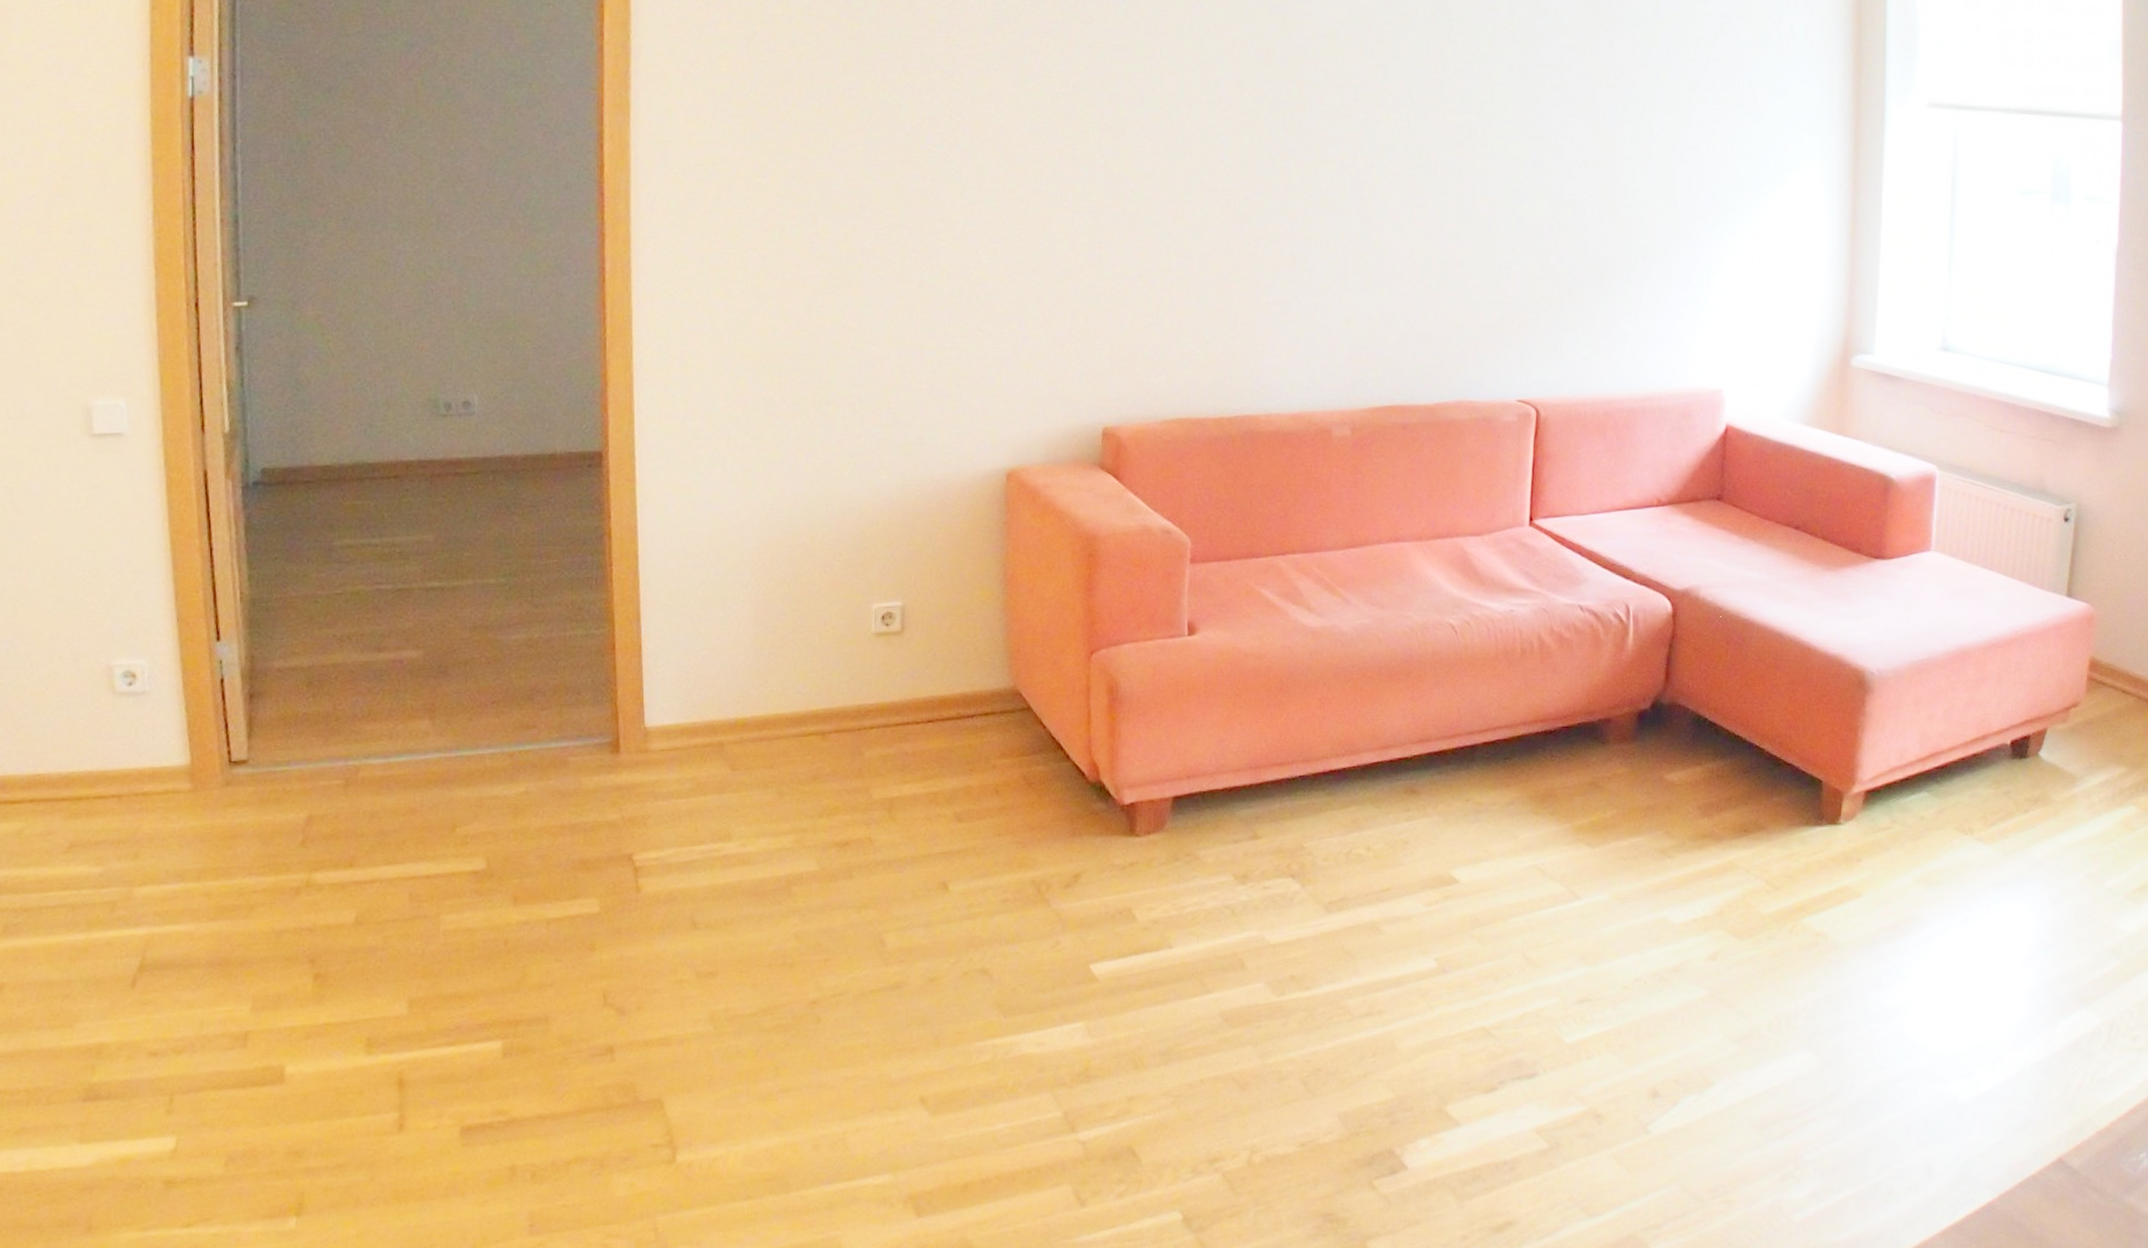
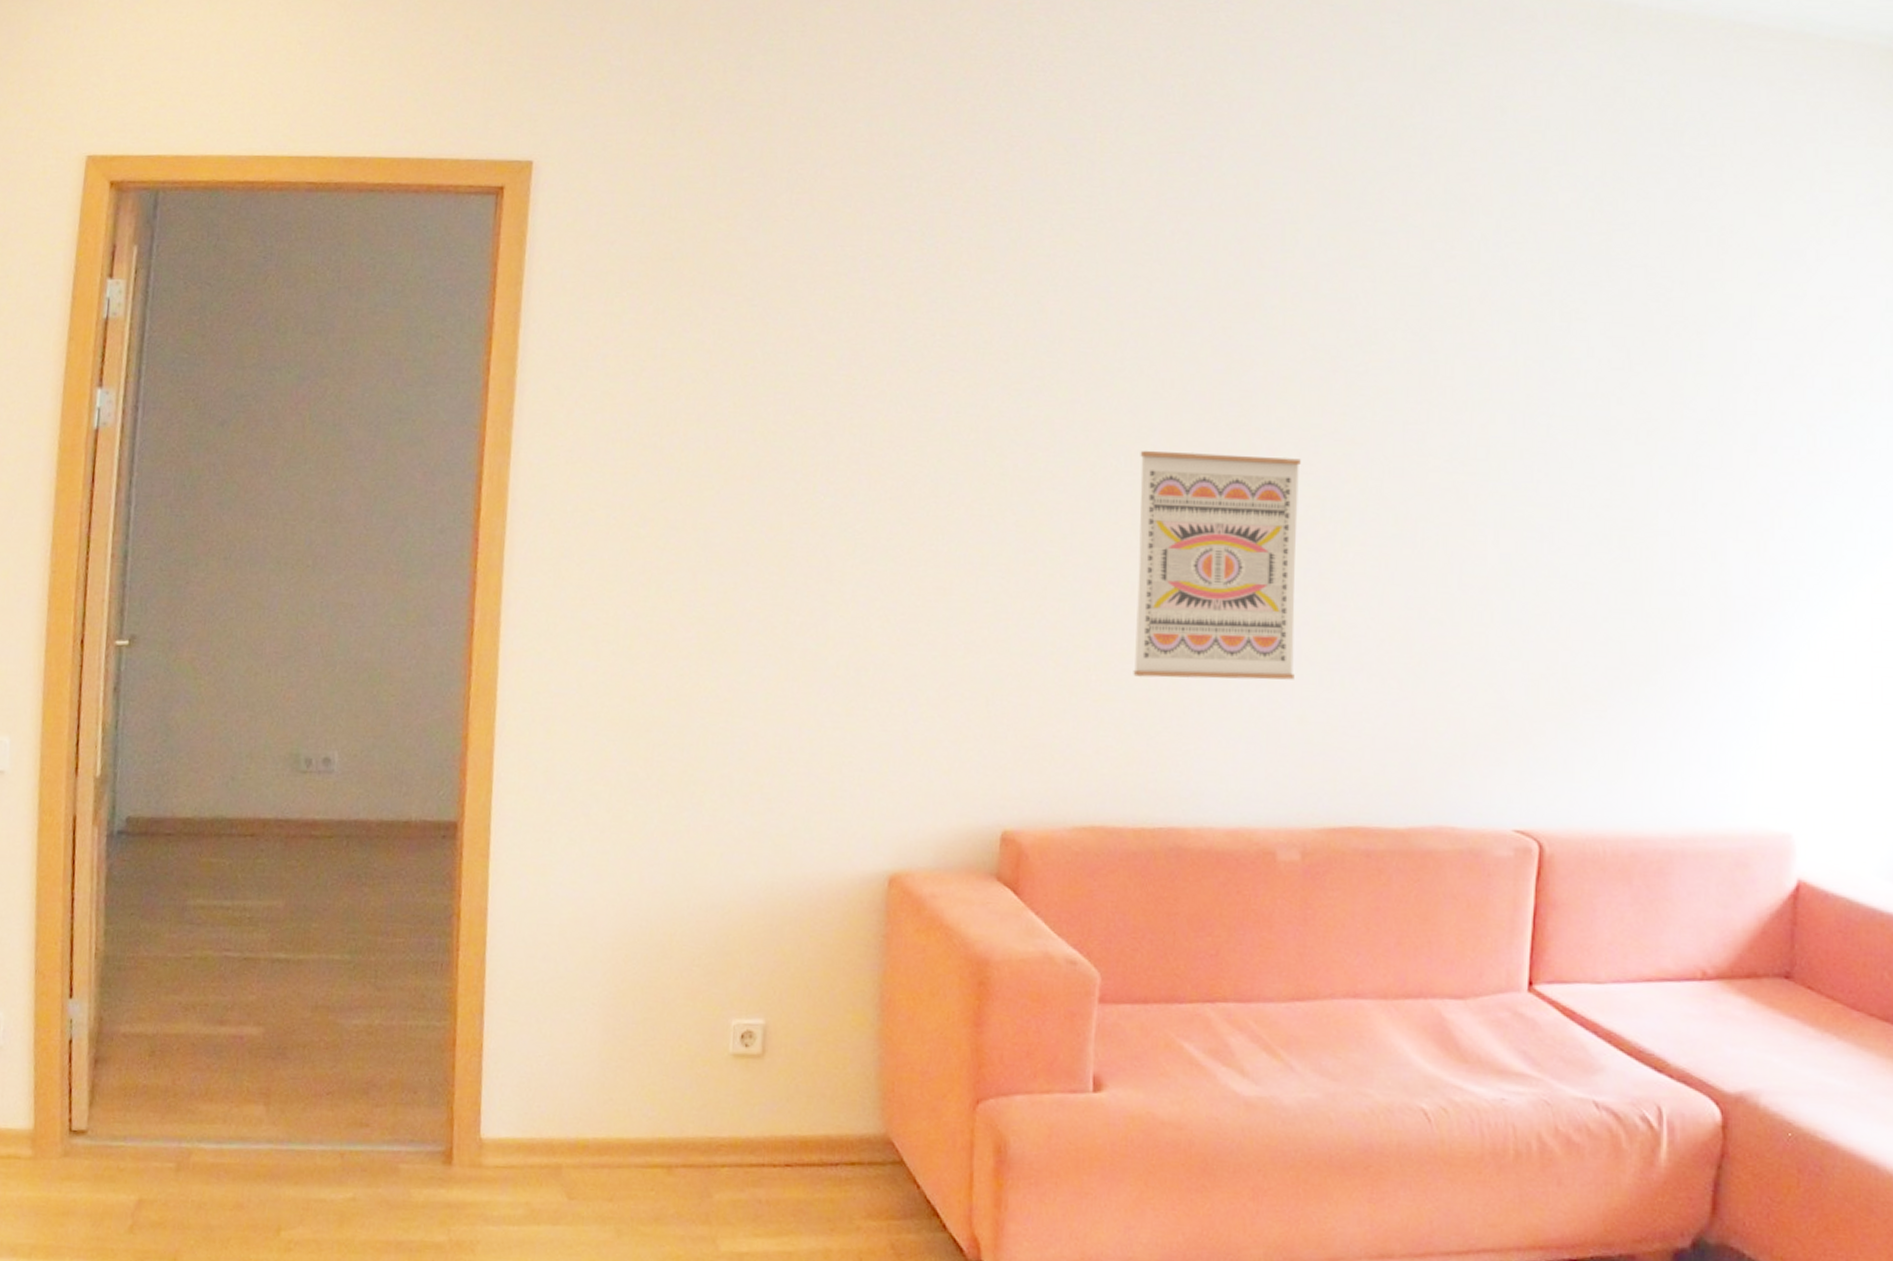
wall art: none [1209,99,1343,292] -> present [1133,450,1301,680]

